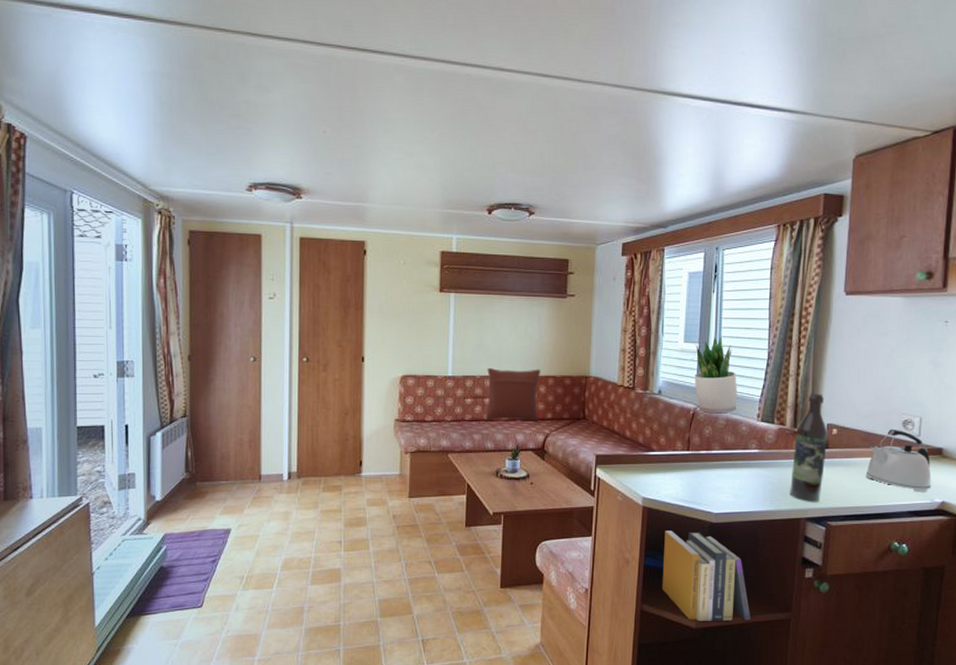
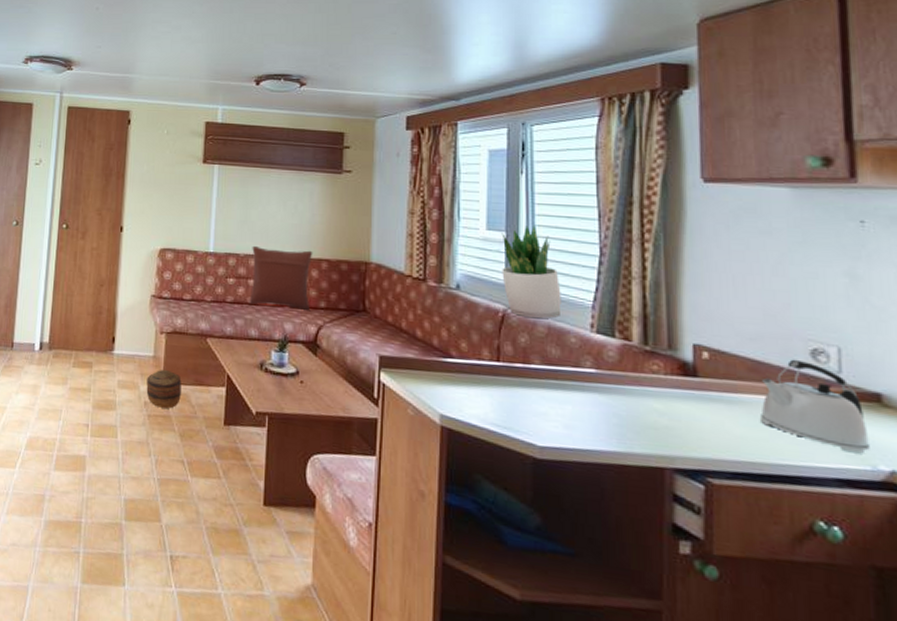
basket: none [394,485,426,519] -> present [146,369,182,409]
books: present [662,531,751,621] -> none [470,461,602,603]
wine bottle: present [790,393,828,503] -> none [645,301,696,450]

